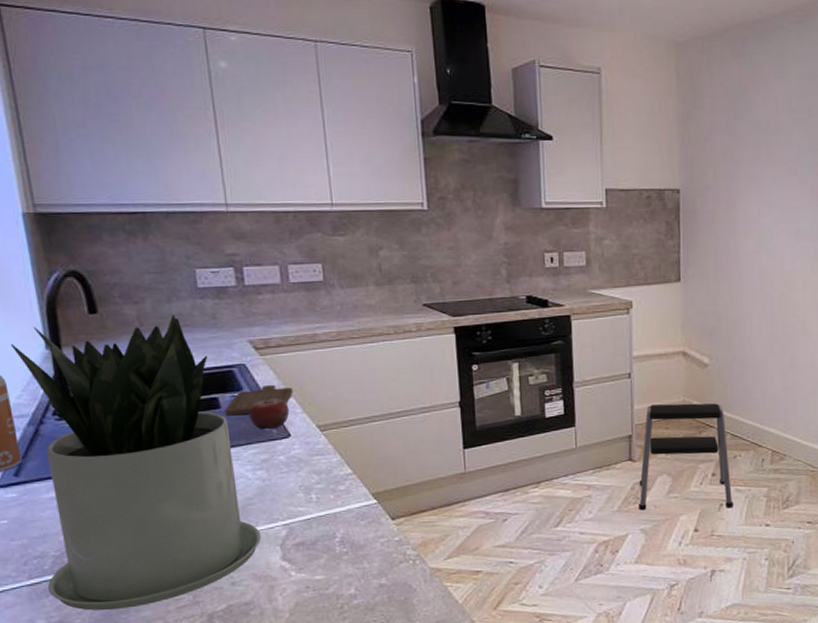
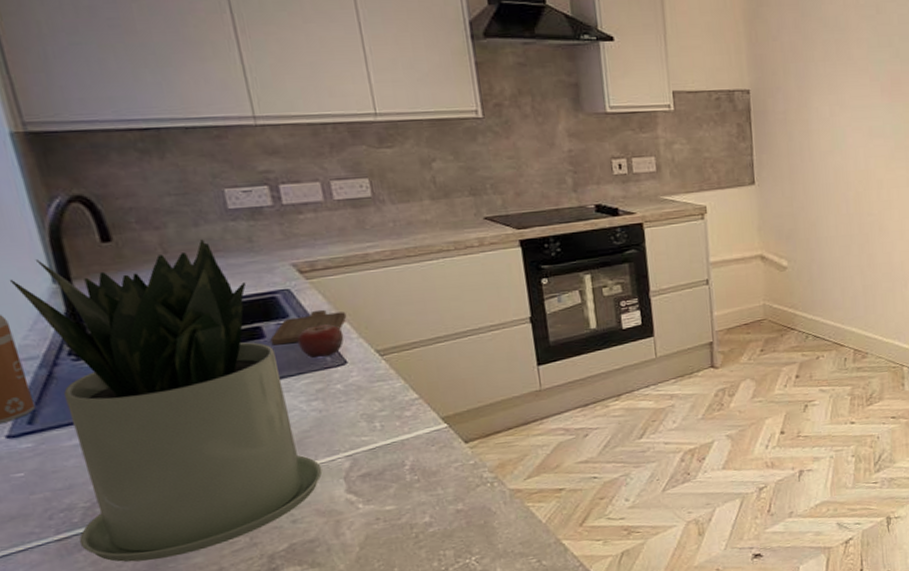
step stool: present [639,403,733,511] -> none [722,305,818,417]

